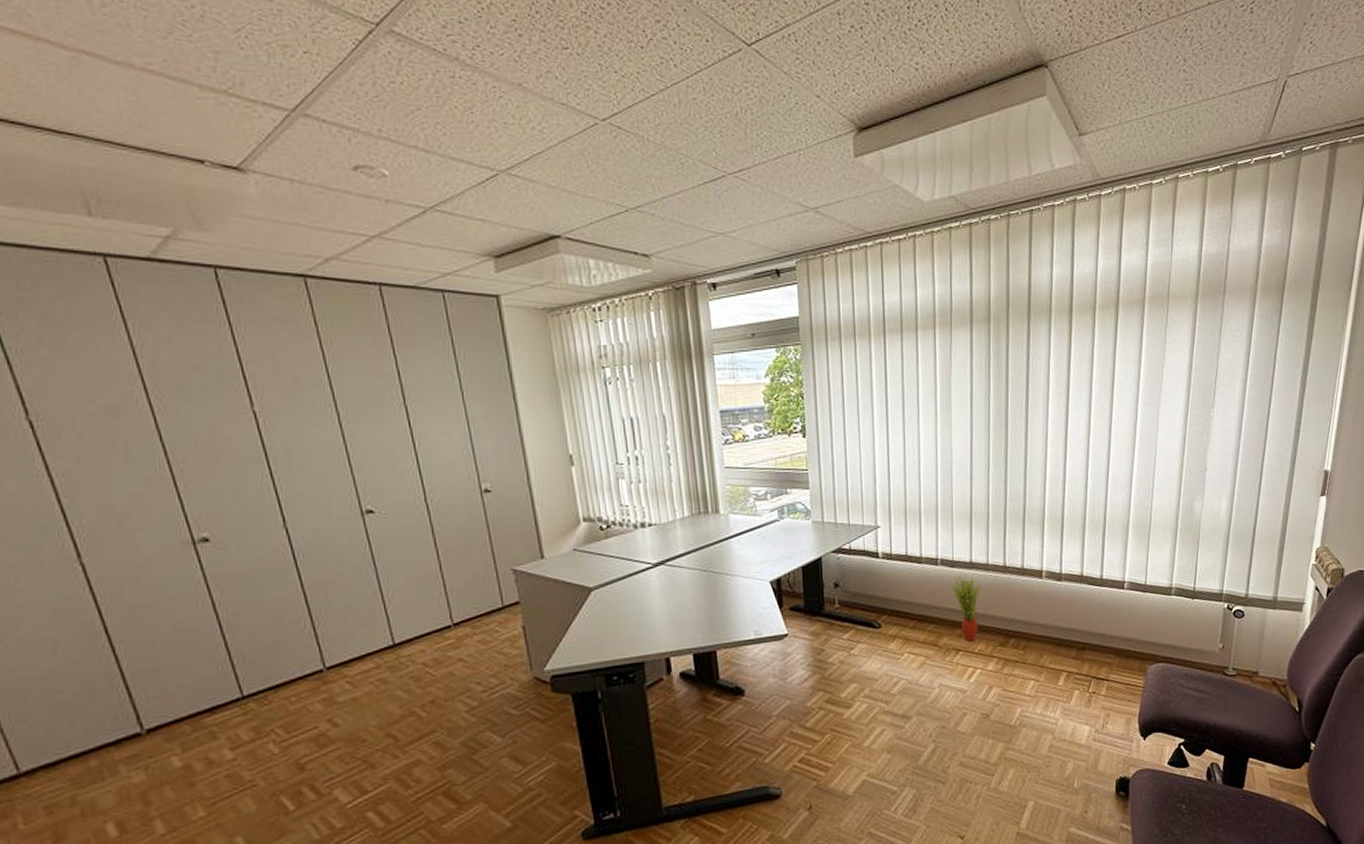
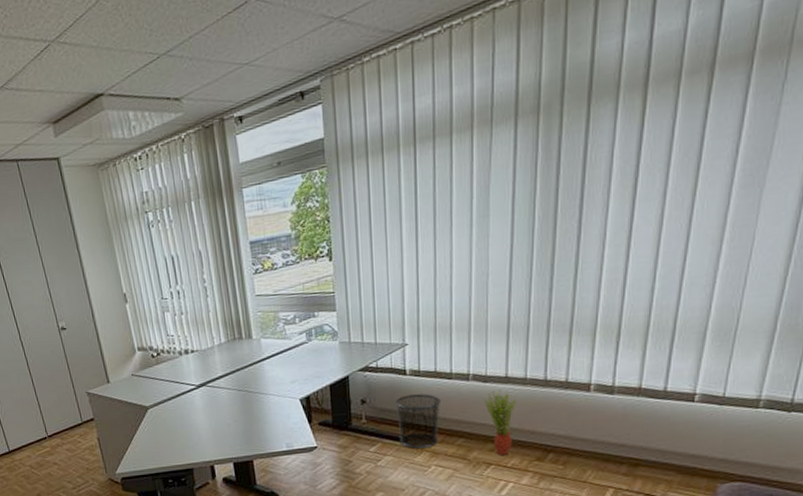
waste bin: none [868,578,913,636] -> present [395,394,442,449]

